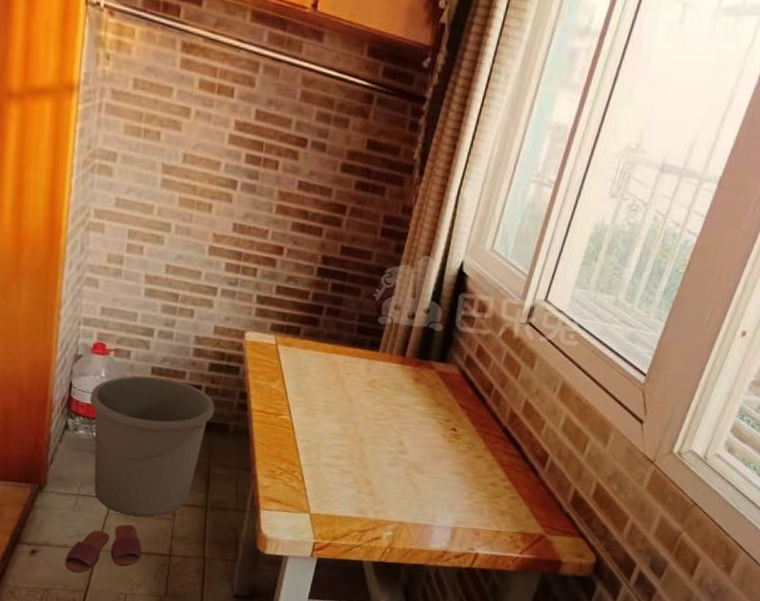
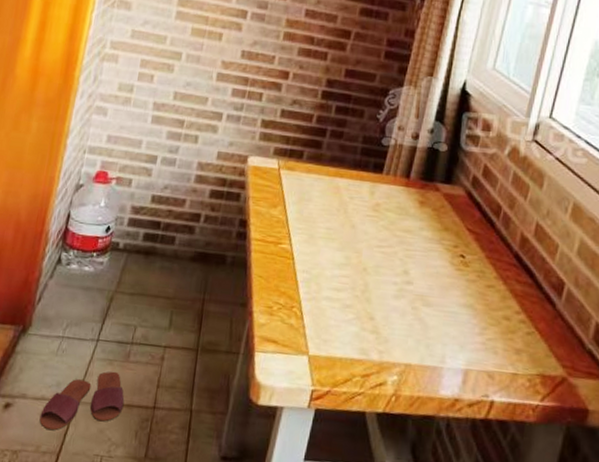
bucket: present [89,375,215,517] -> none [80,204,213,362]

